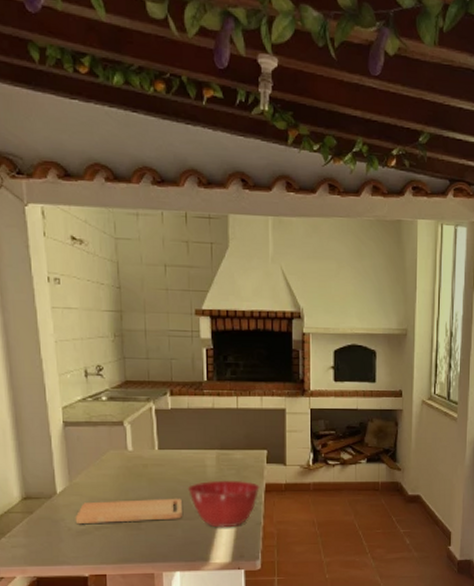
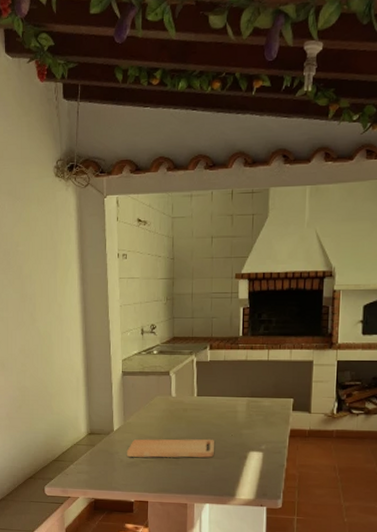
mixing bowl: present [187,480,260,528] -> none [219,424,285,468]

